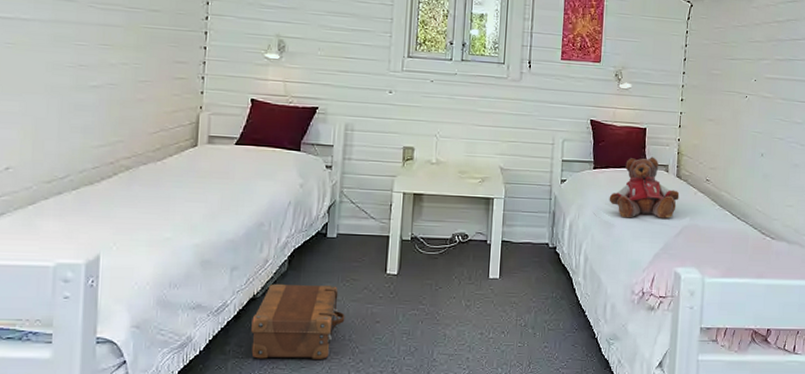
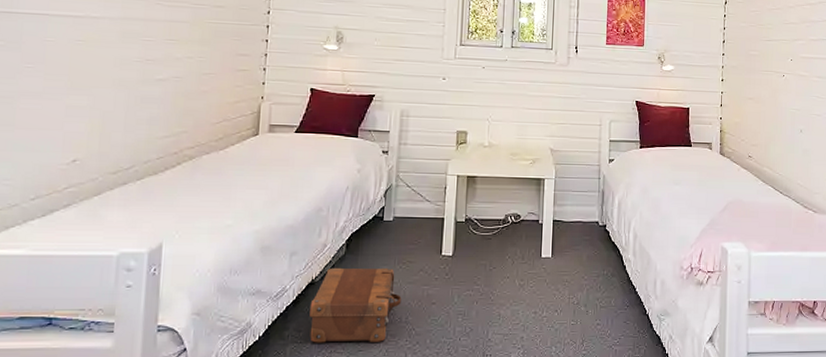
teddy bear: present [609,157,680,219] -> none [656,135,723,195]

